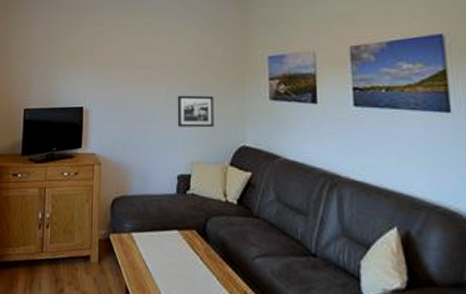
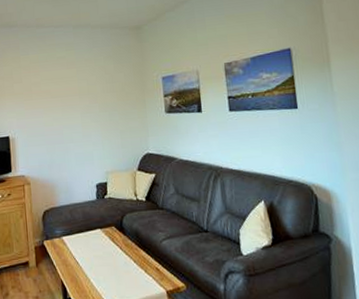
picture frame: present [177,95,214,128] -> none [90,114,123,144]

